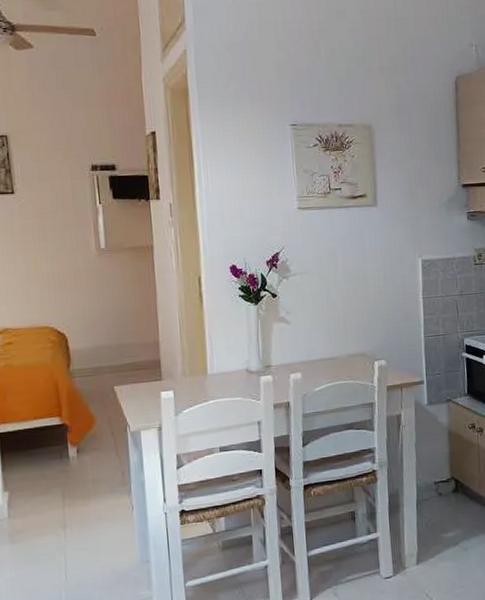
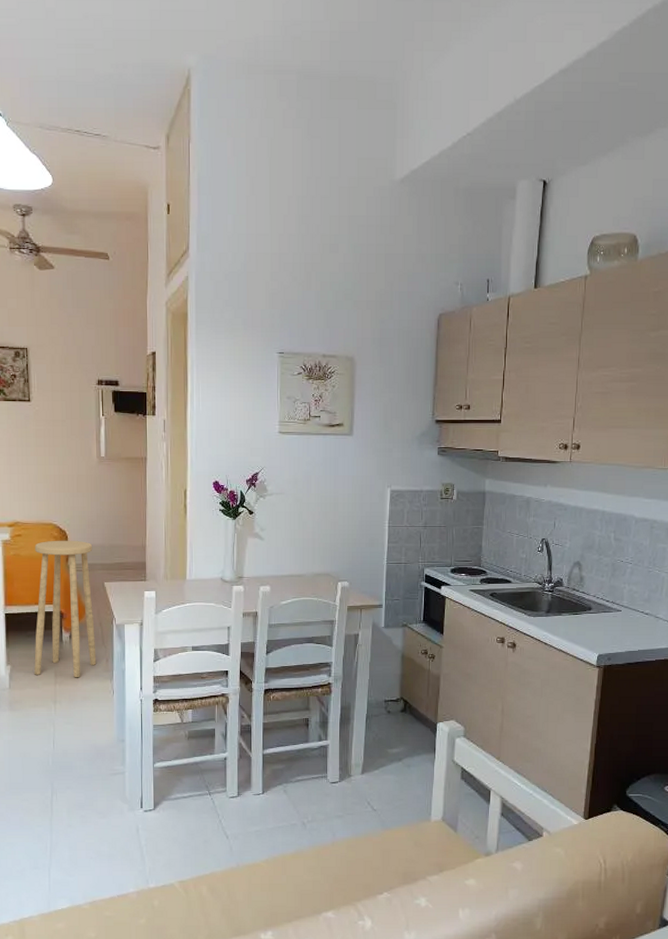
stool: none [29,343,111,499] -> present [33,540,97,678]

